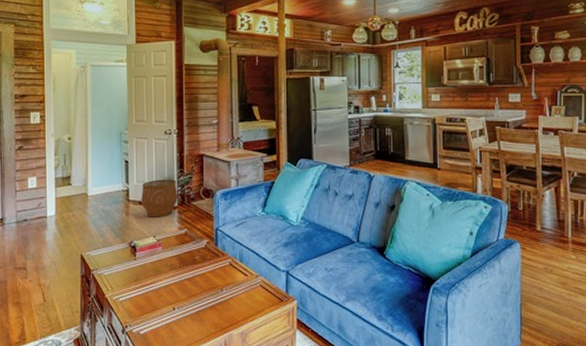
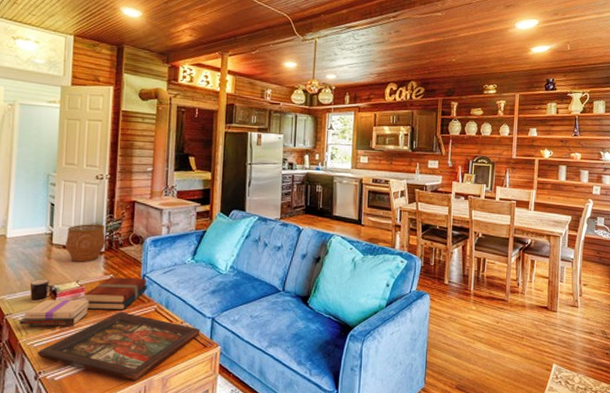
books: none [104,254,167,283] -> present [19,299,90,328]
mug: none [111,235,132,258] -> present [29,279,53,302]
decorative tray: none [123,266,276,336] -> present [38,312,201,382]
books: none [162,232,221,265] -> present [84,277,147,311]

